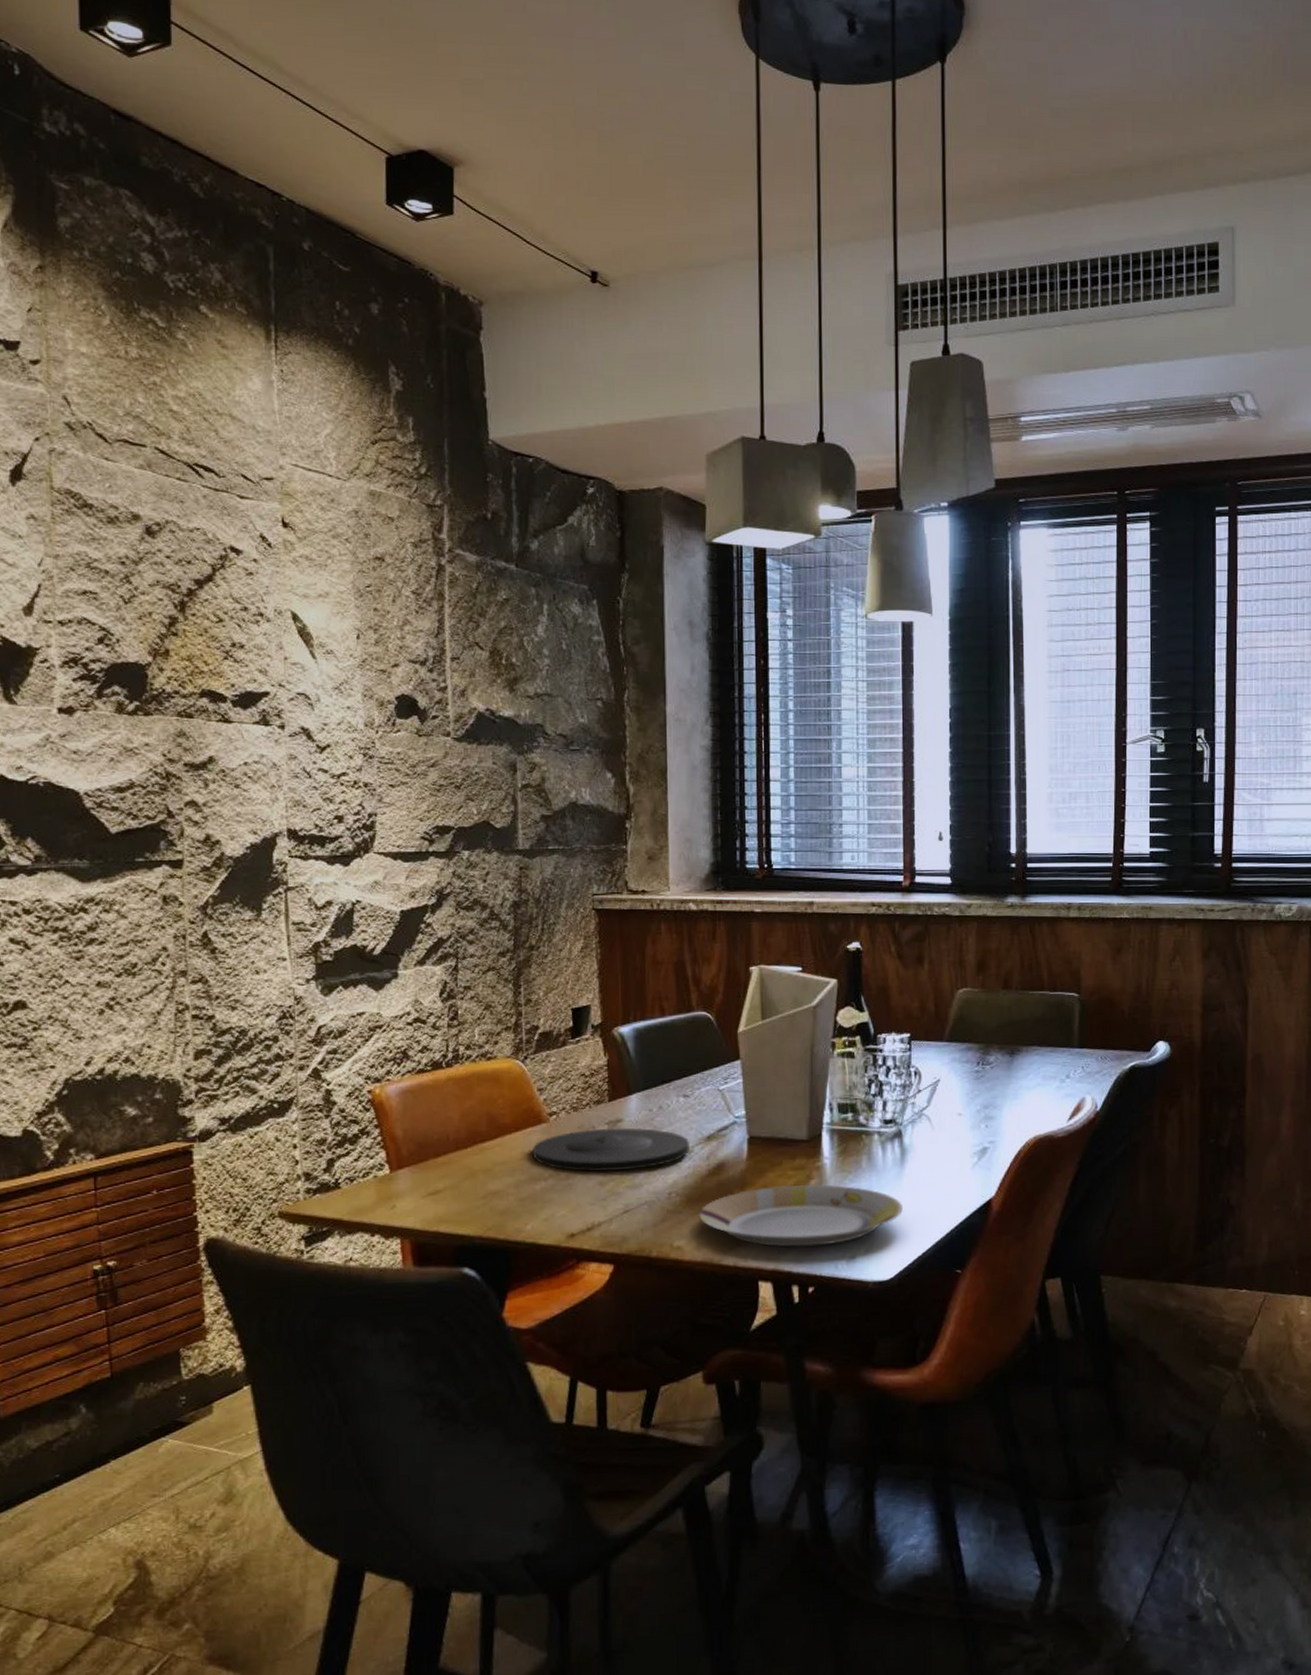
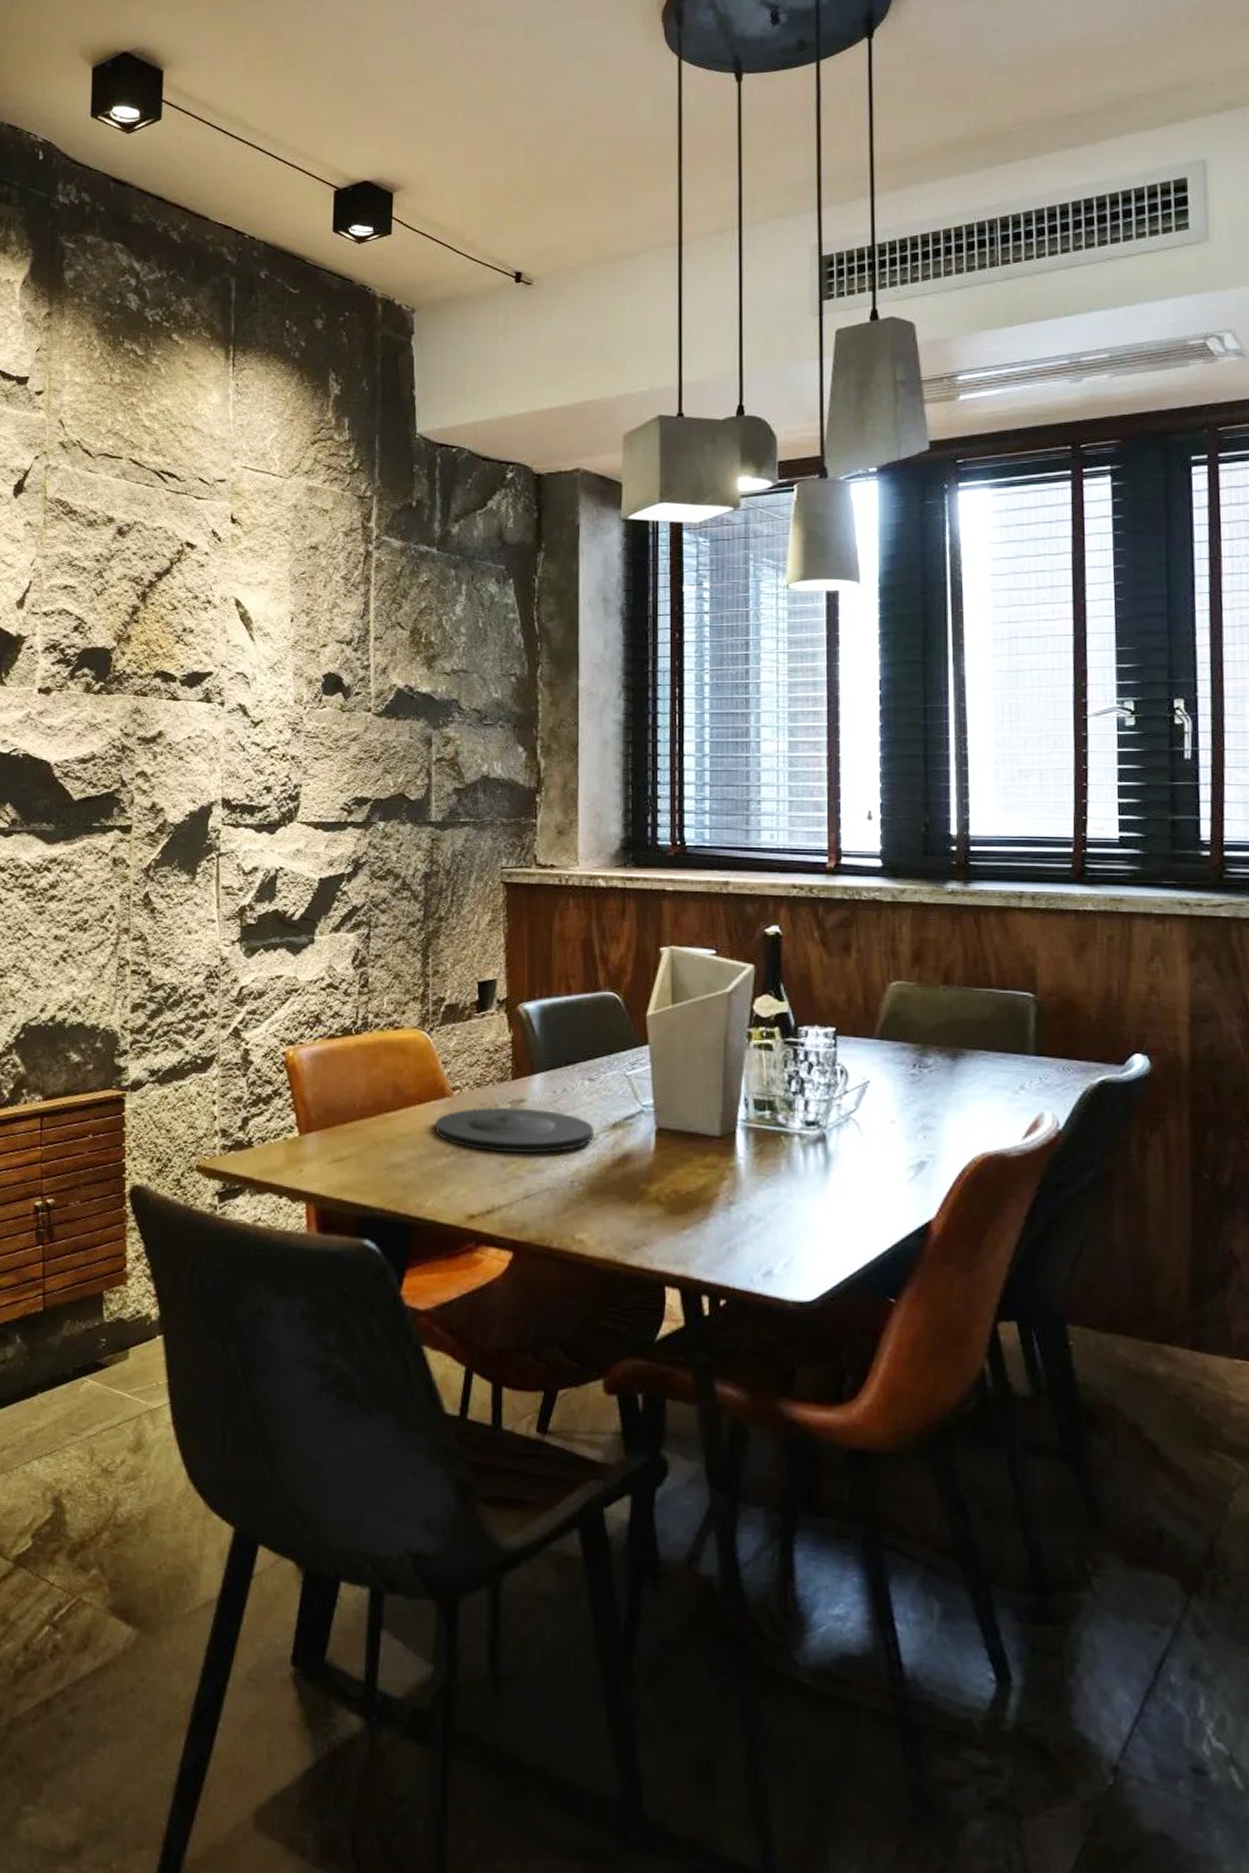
plate: present [699,1184,904,1247] -> none [602,1184,828,1255]

